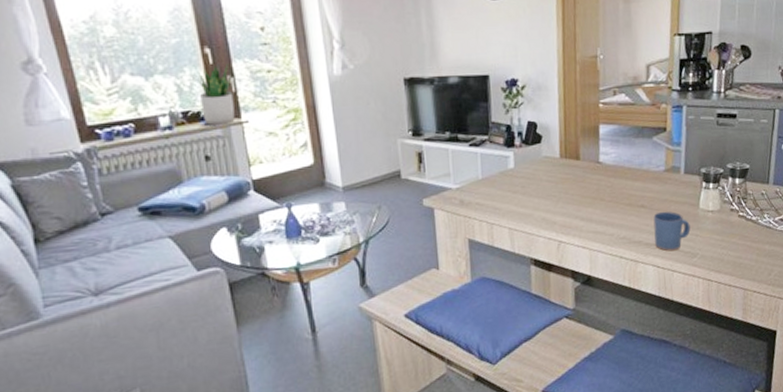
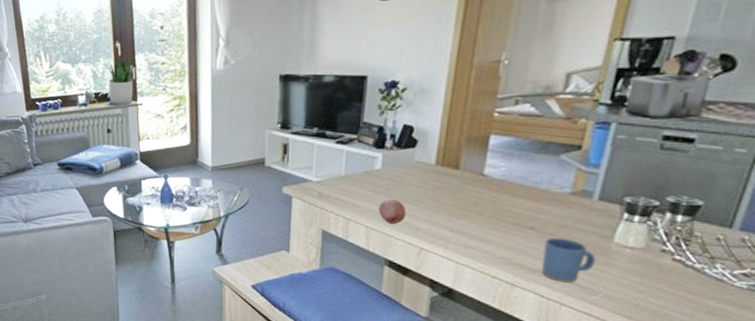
fruit: none [517,197,543,223] -> present [378,199,407,225]
toaster: none [689,62,739,101] -> present [625,75,710,119]

